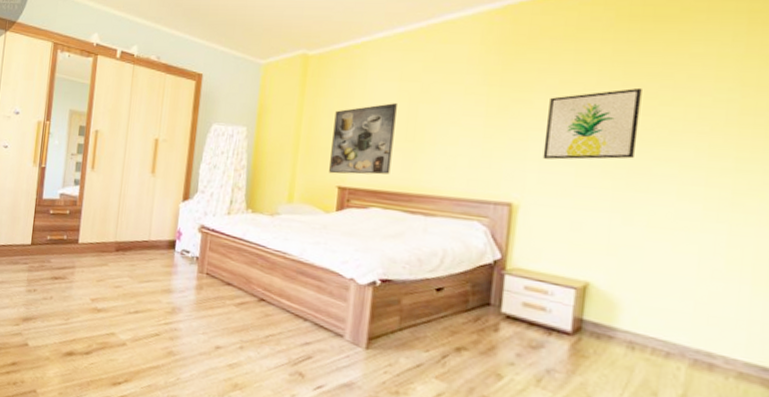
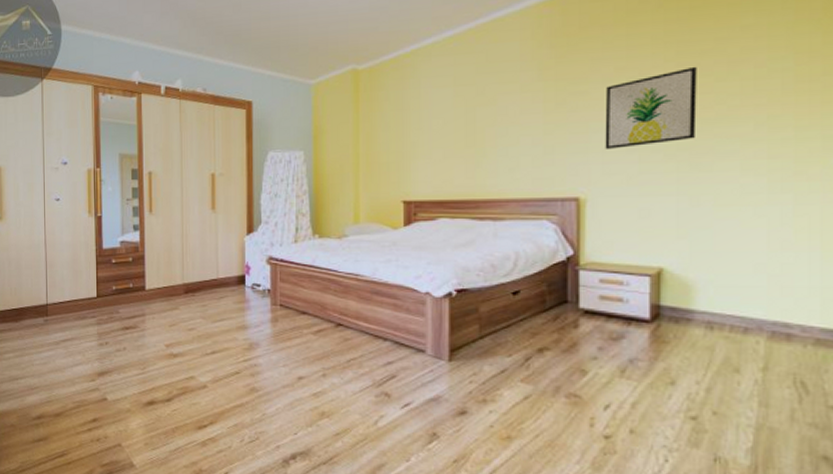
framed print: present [329,103,397,175] -> none [392,110,454,189]

